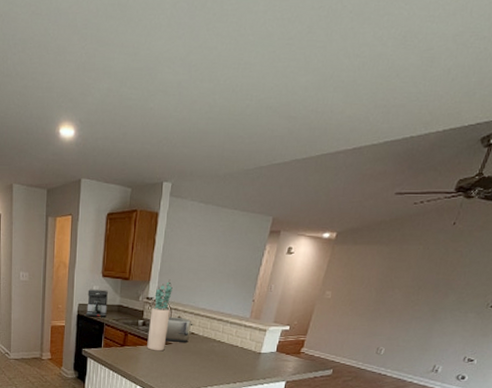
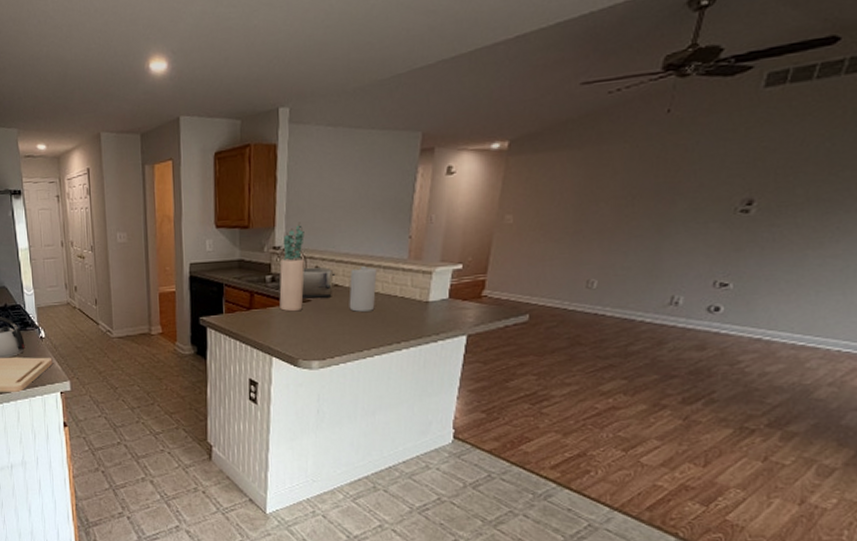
coffee maker: present [85,288,108,317] -> none [199,242,226,278]
paper towel holder: none [200,320,225,356] -> present [349,266,377,312]

